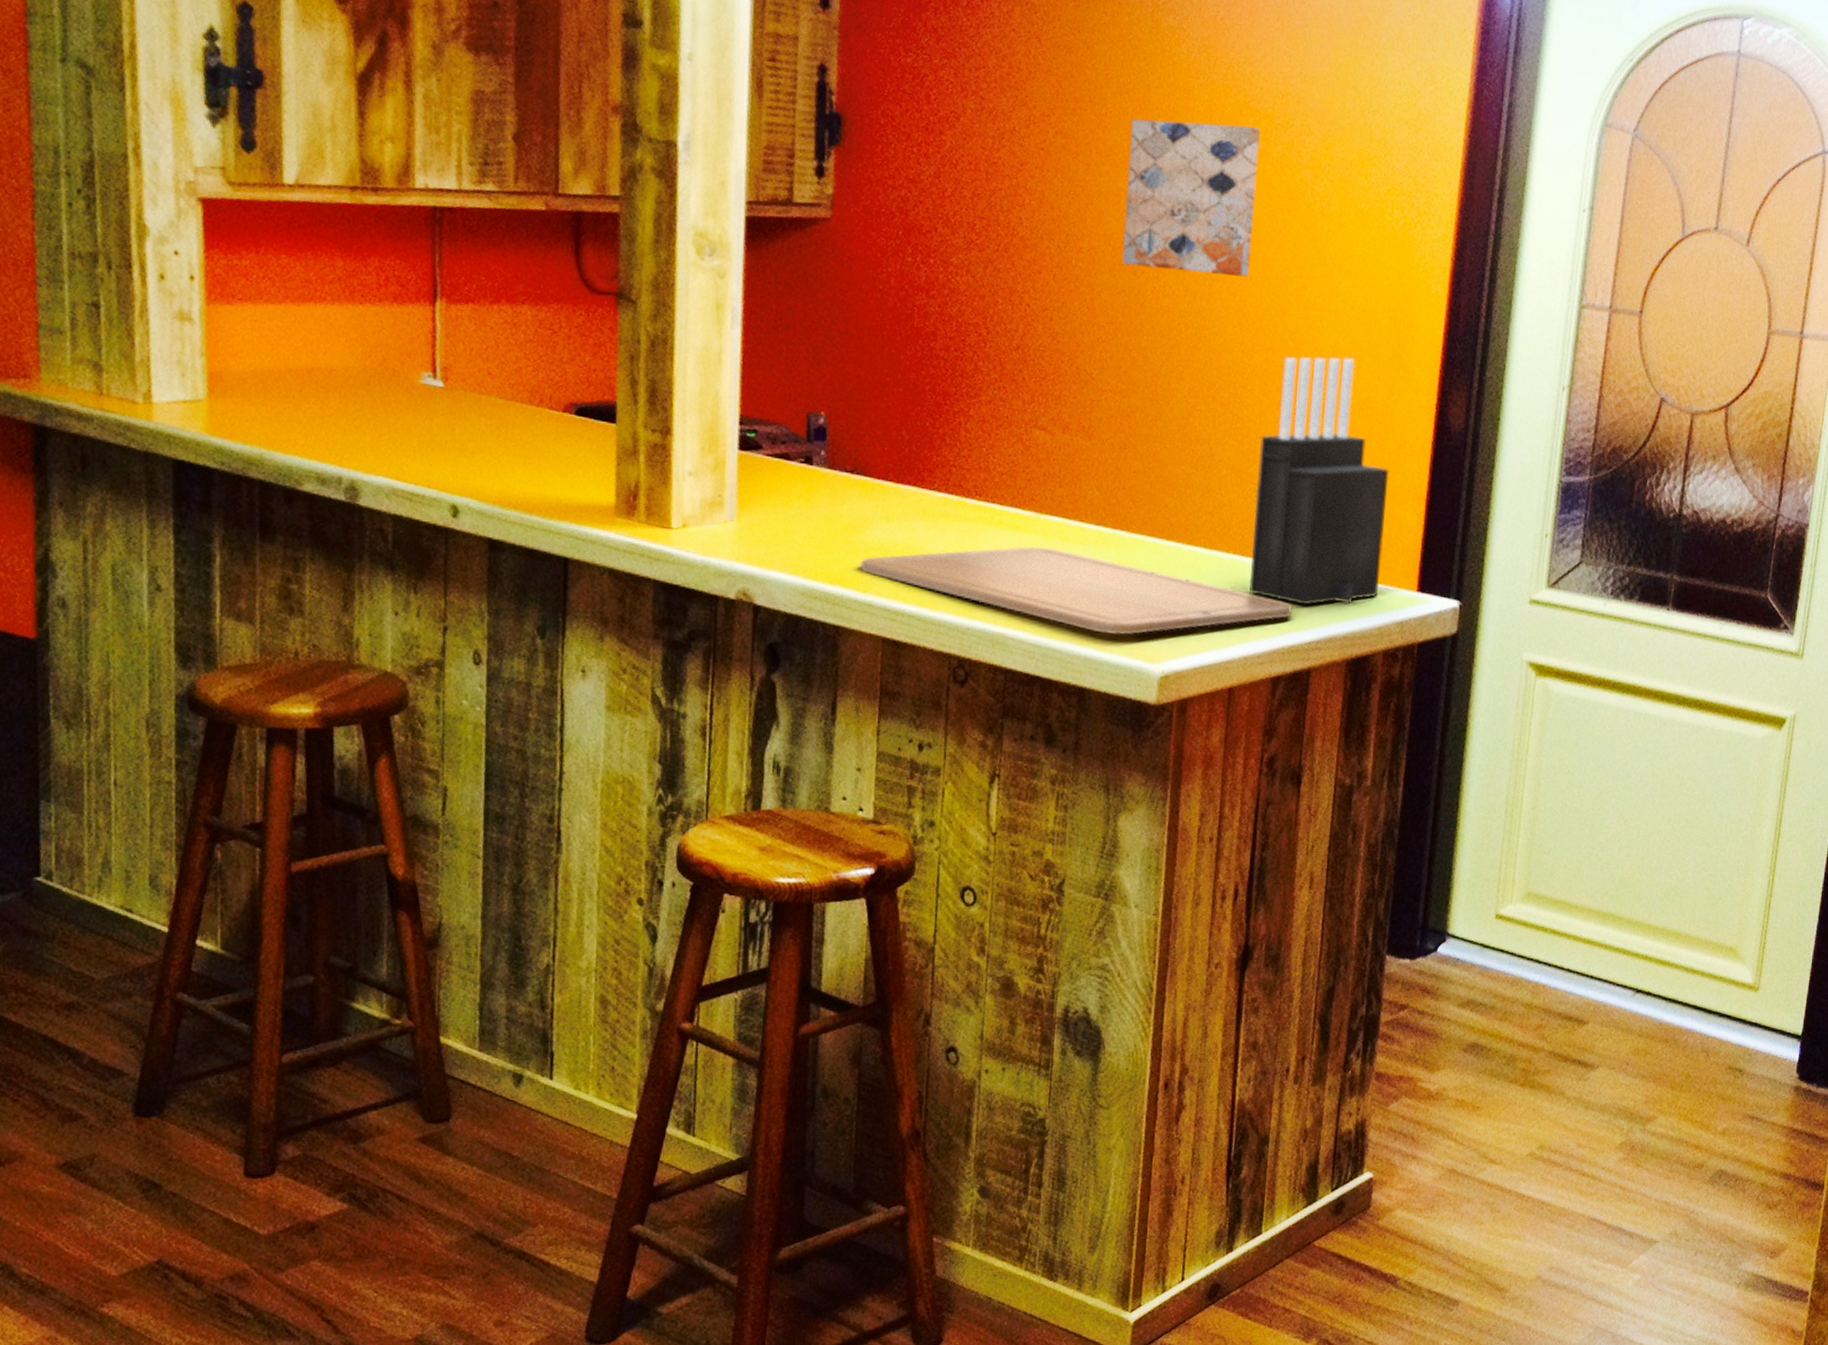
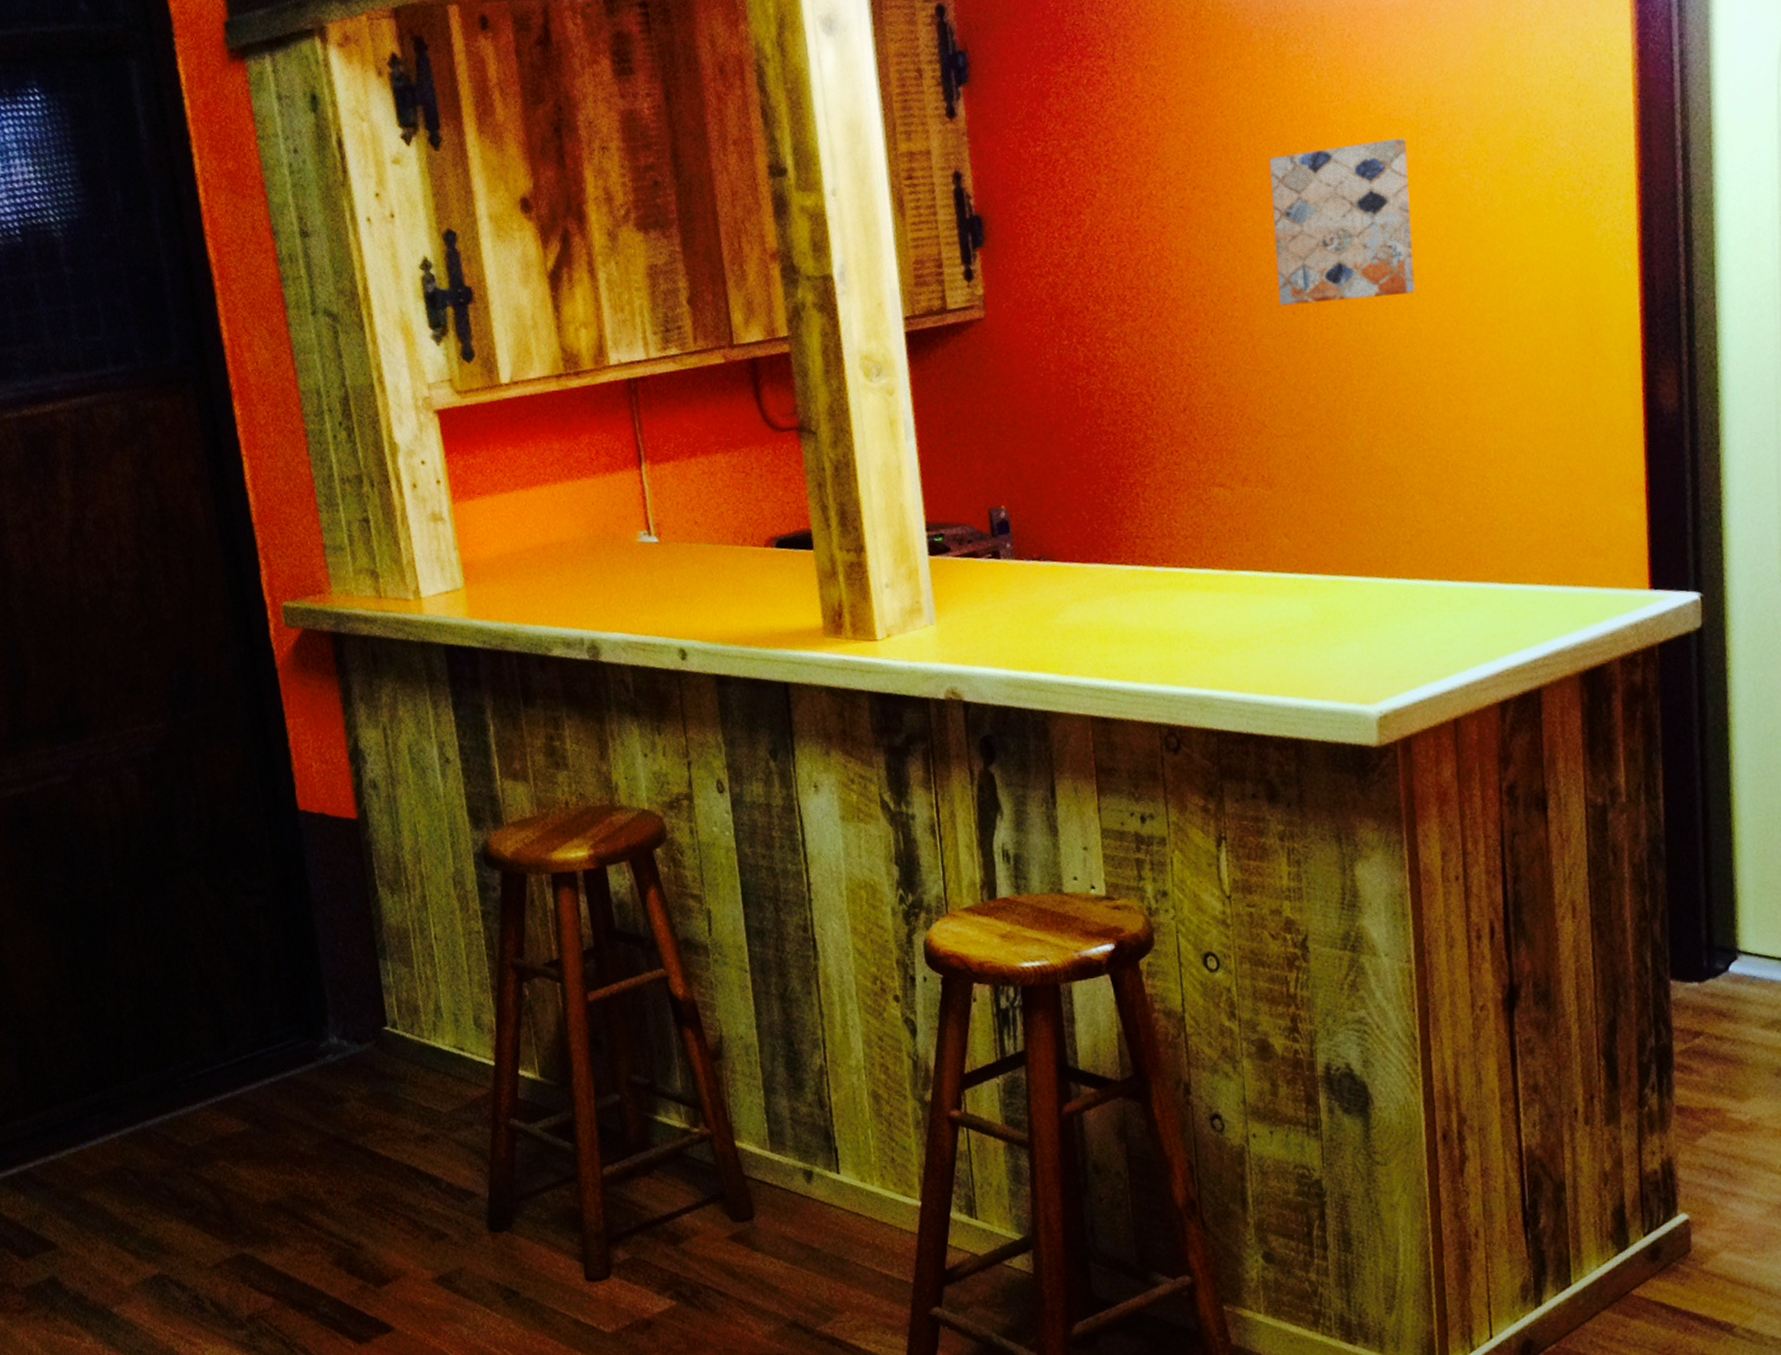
chopping board: present [860,547,1292,635] -> none [1059,602,1512,682]
knife block: present [1249,357,1389,605] -> none [1452,356,1605,622]

